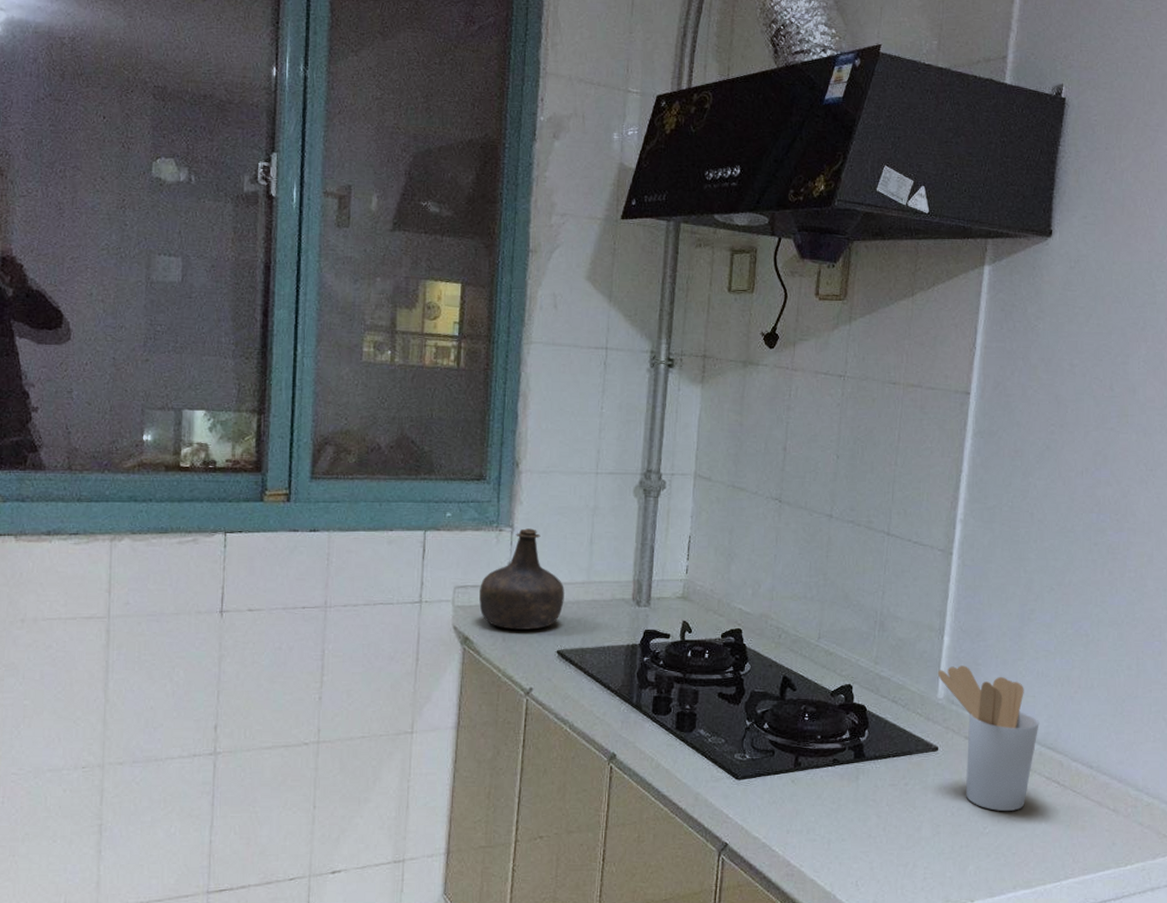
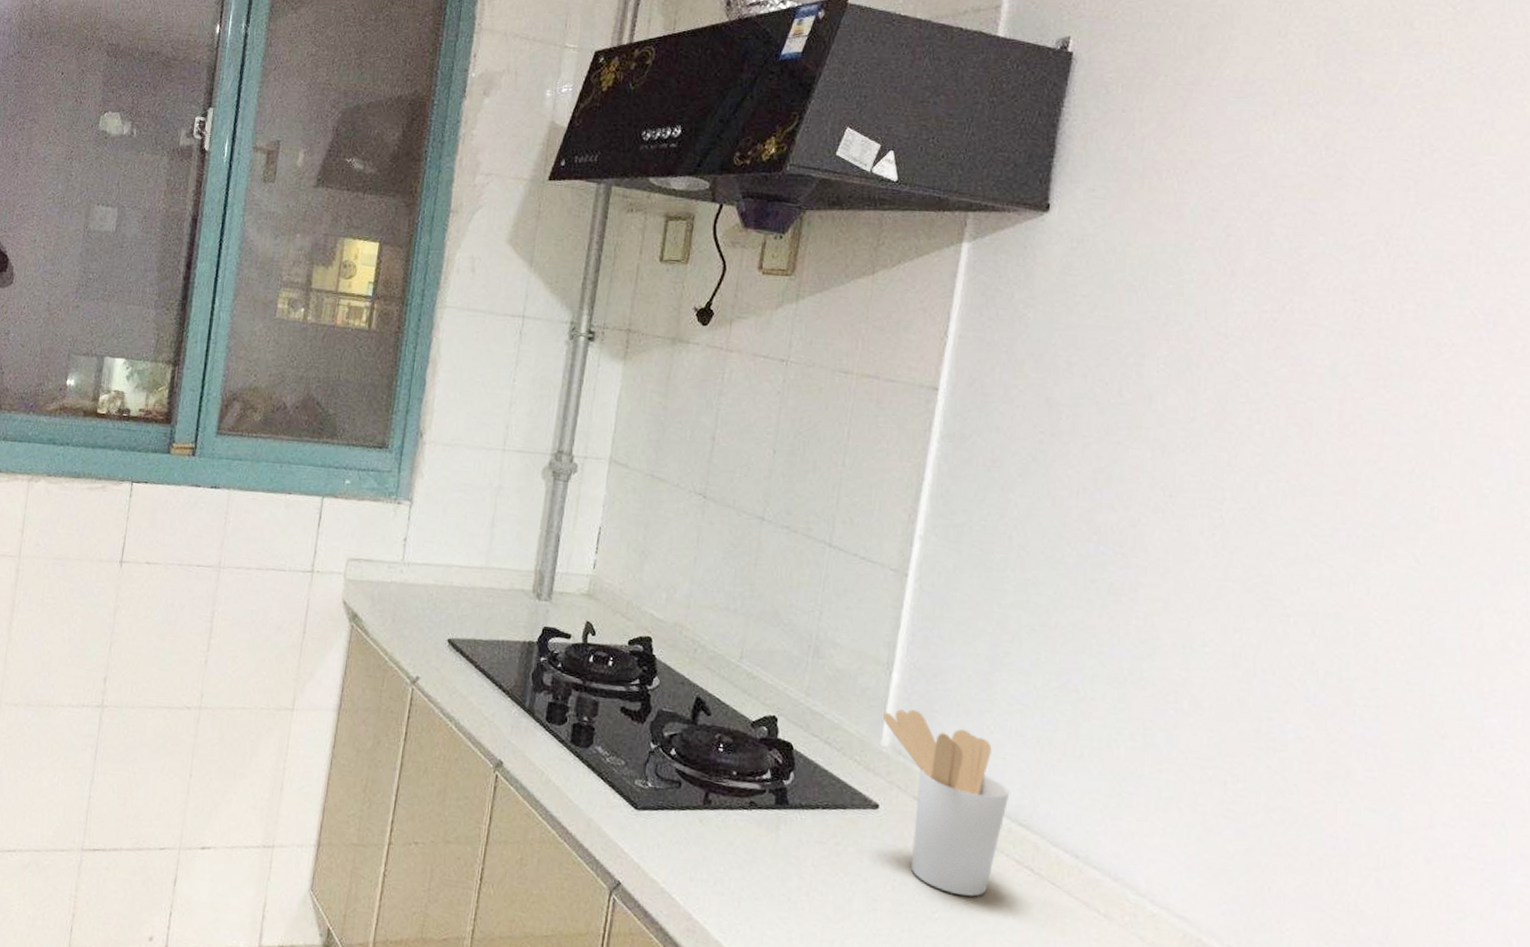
bottle: present [479,528,564,630] -> none [371,503,461,614]

